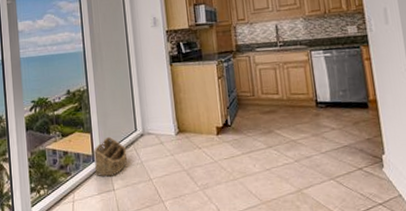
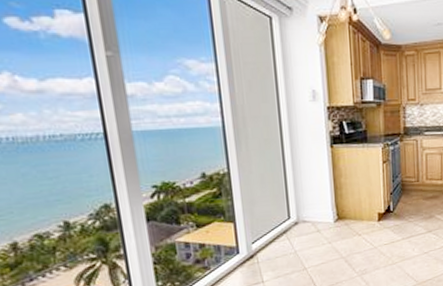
basket: present [93,136,128,177] -> none [237,225,280,269]

